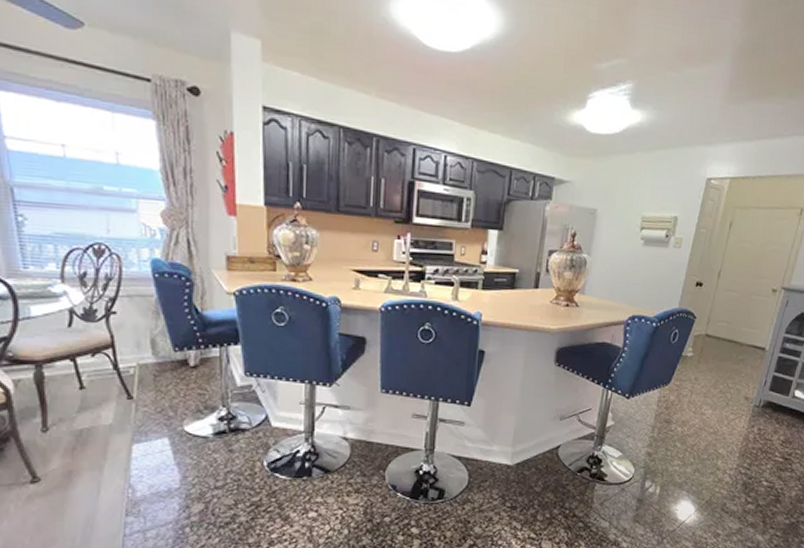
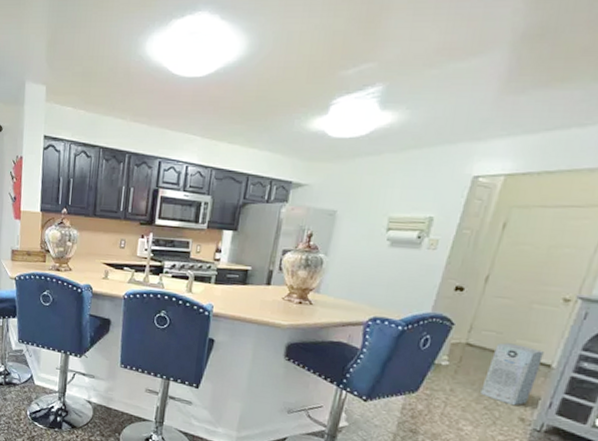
air purifier: none [717,331,760,387] -> present [480,342,544,406]

